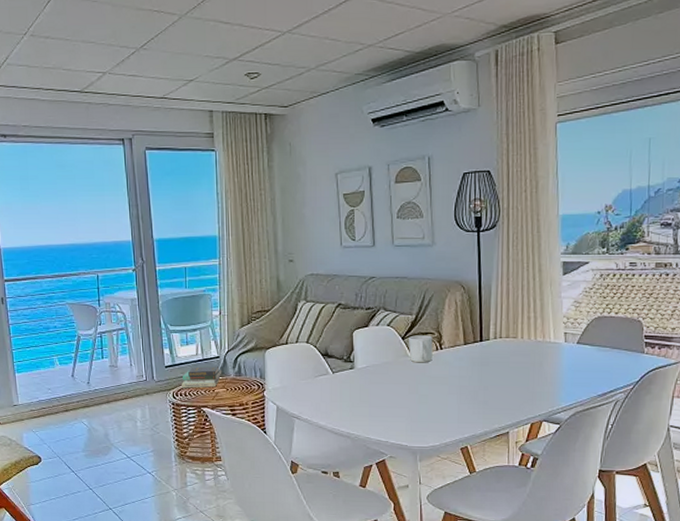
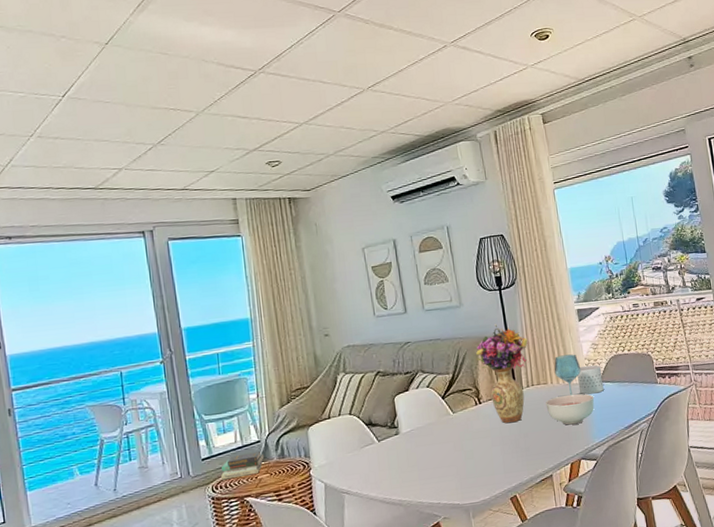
mug: present [408,335,433,363] -> none [447,391,473,420]
flower arrangement: none [444,268,504,373] -> present [476,324,531,424]
bowl: none [512,352,568,384] -> present [546,393,594,425]
wine glass: none [526,310,558,353] -> present [554,354,581,395]
mug: none [551,324,581,355] -> present [577,365,604,395]

